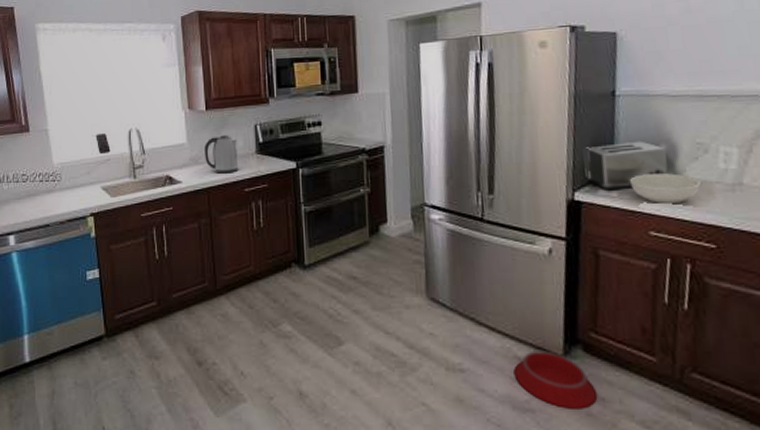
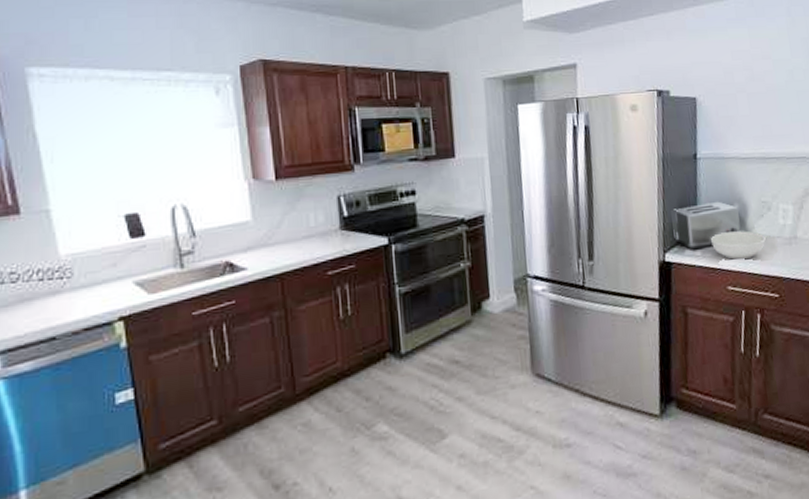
kettle: present [205,135,239,174] -> none [275,209,320,256]
pet bowl: present [513,350,598,409] -> none [616,412,690,467]

